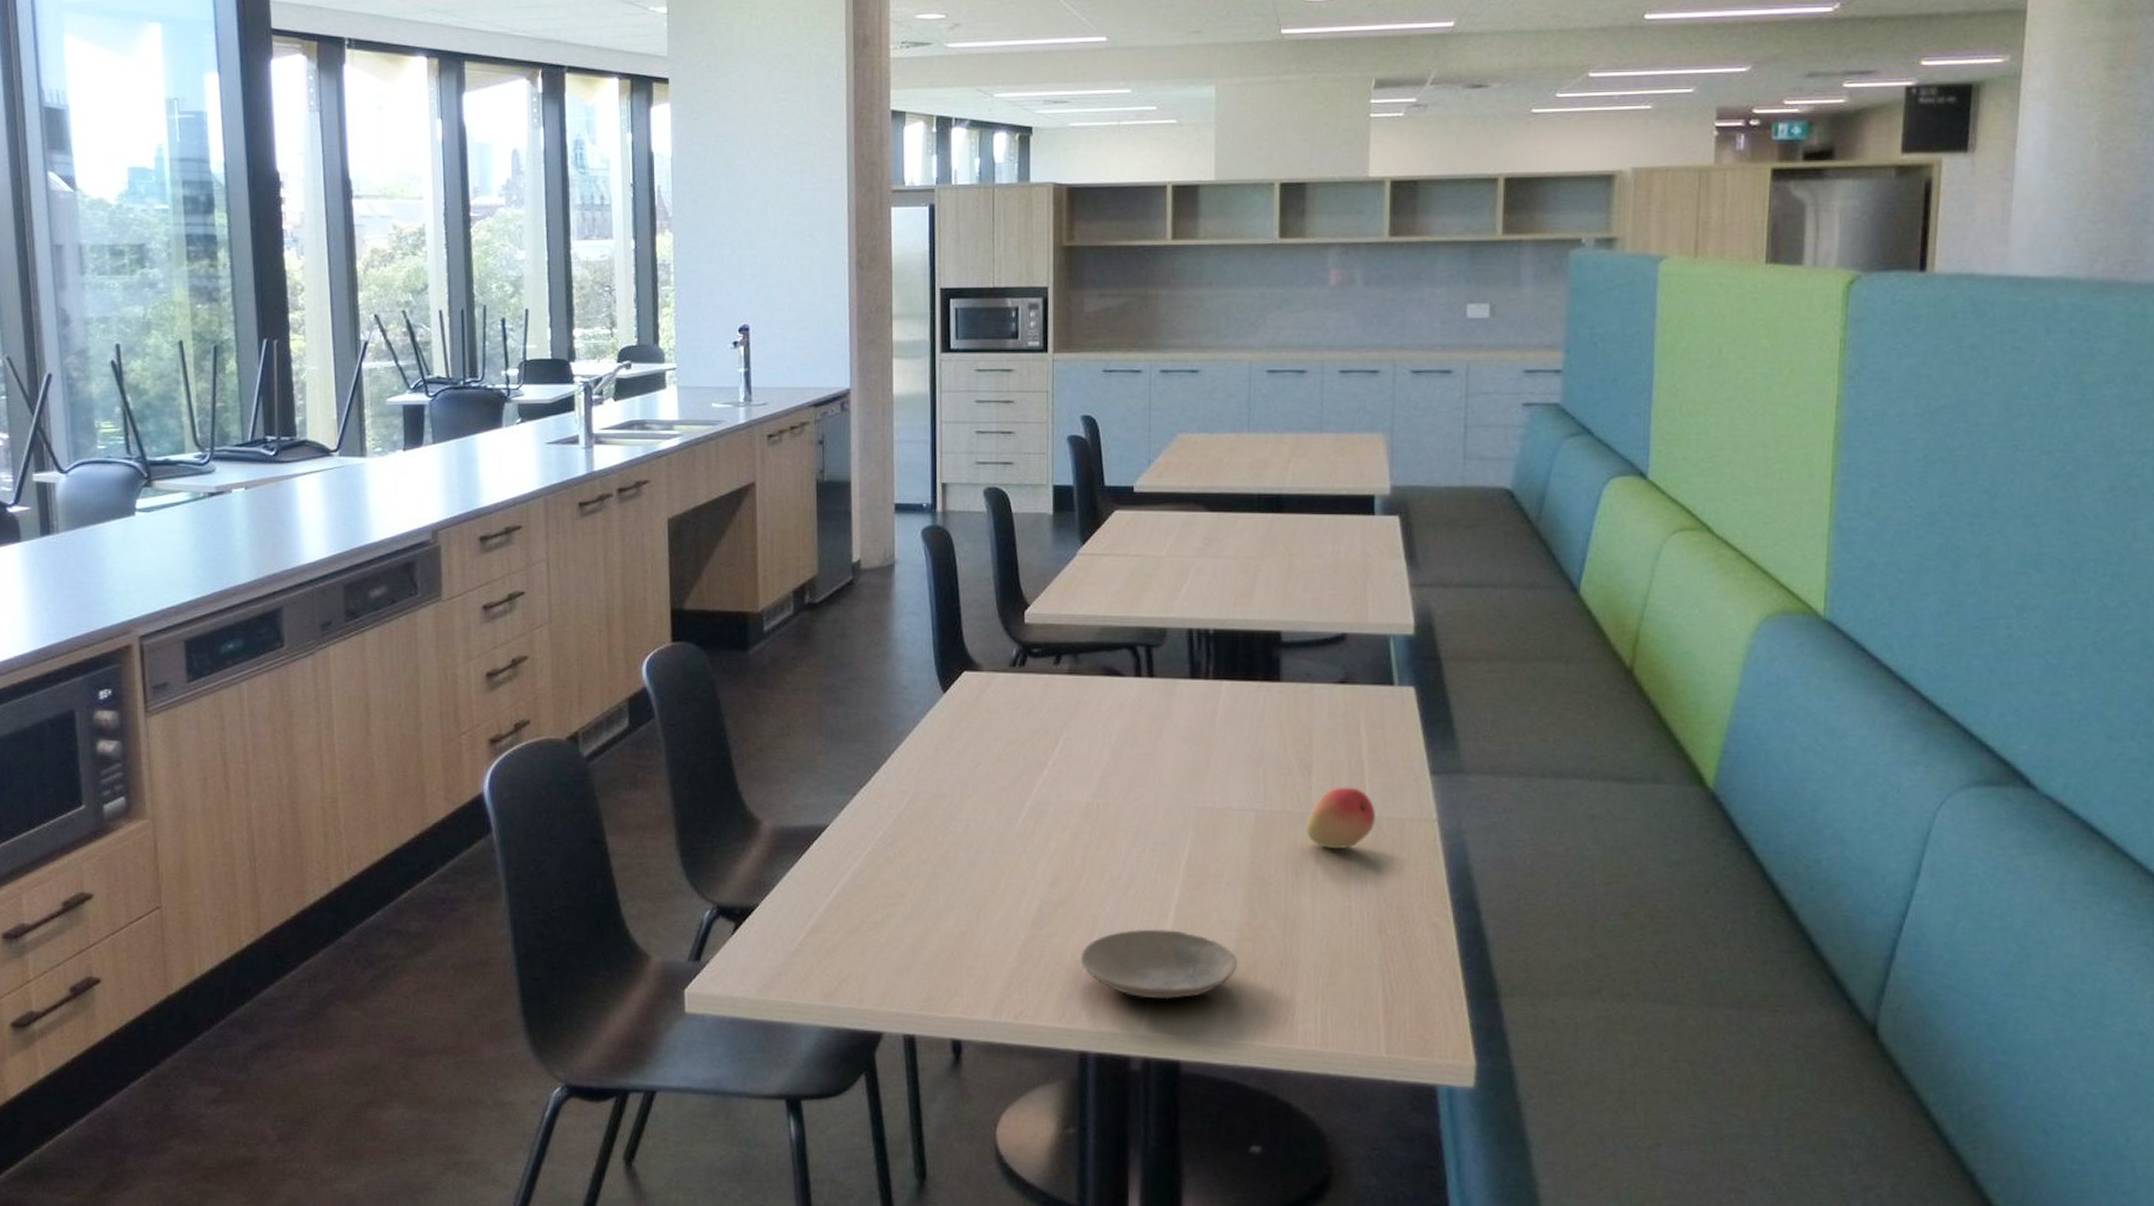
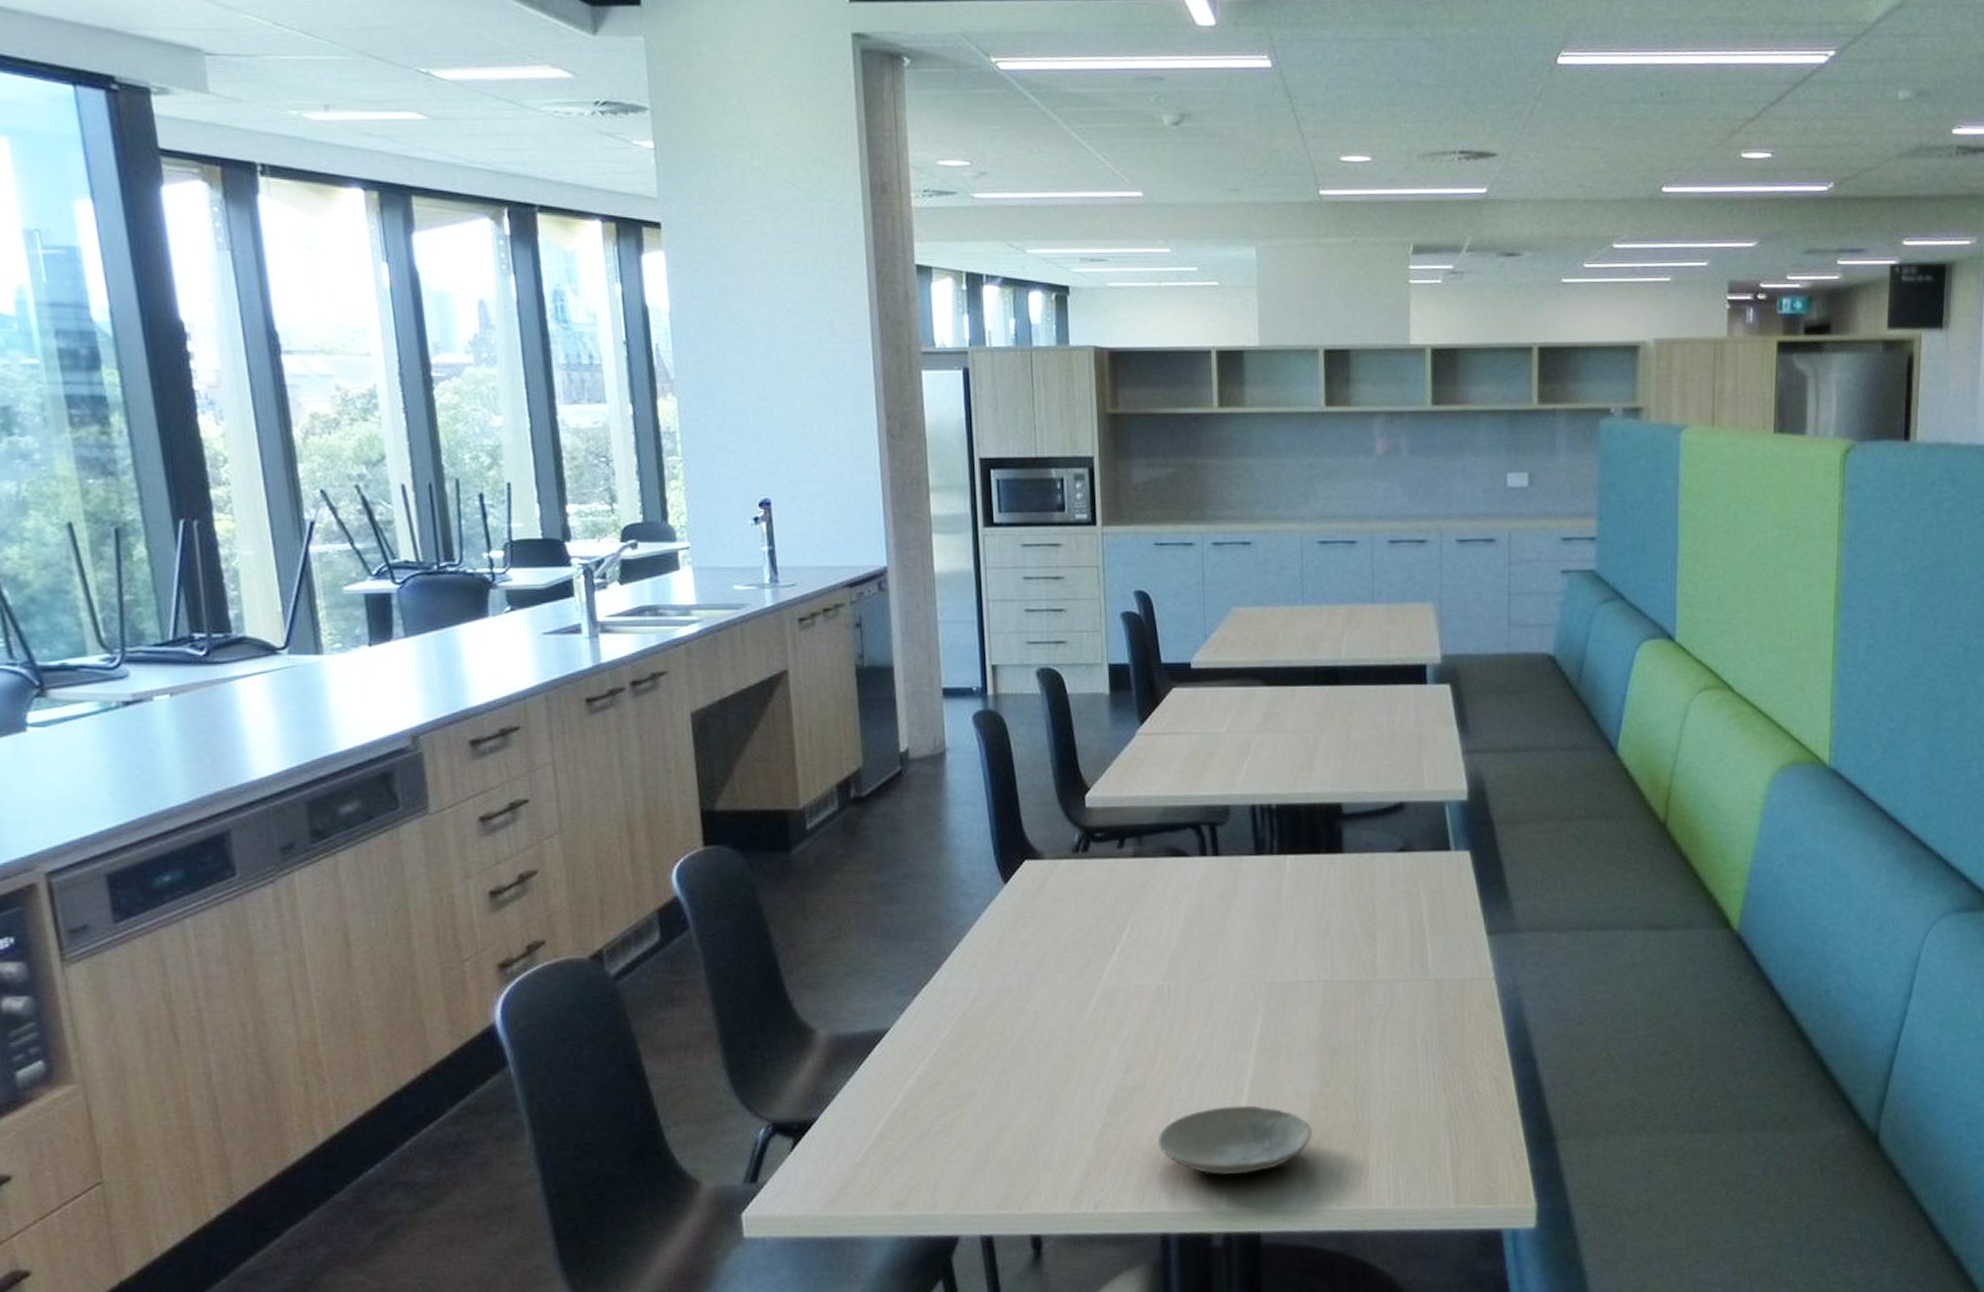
fruit: present [1306,786,1375,849] -> none [1372,952,1437,1013]

